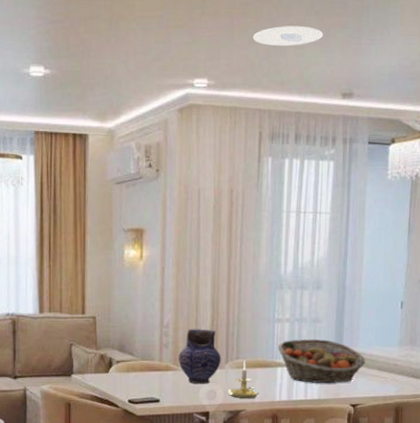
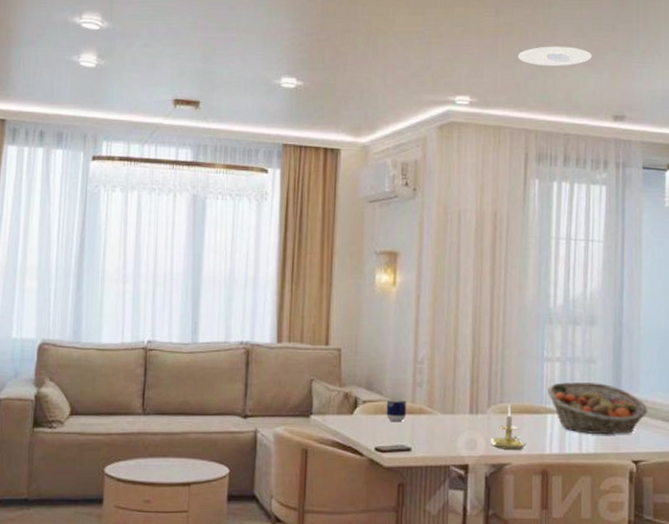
cup: none [137,357,155,378] -> present [386,397,407,423]
pottery: present [178,329,221,384] -> none [434,366,482,432]

